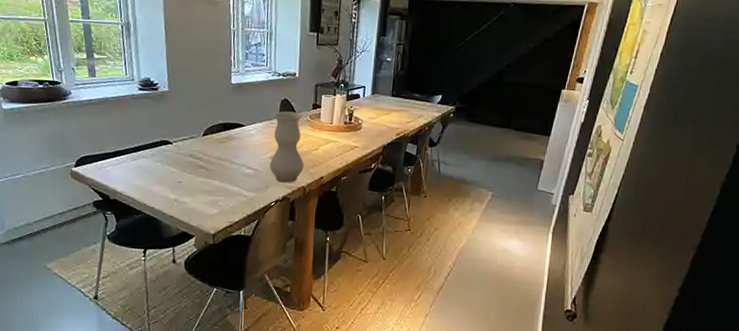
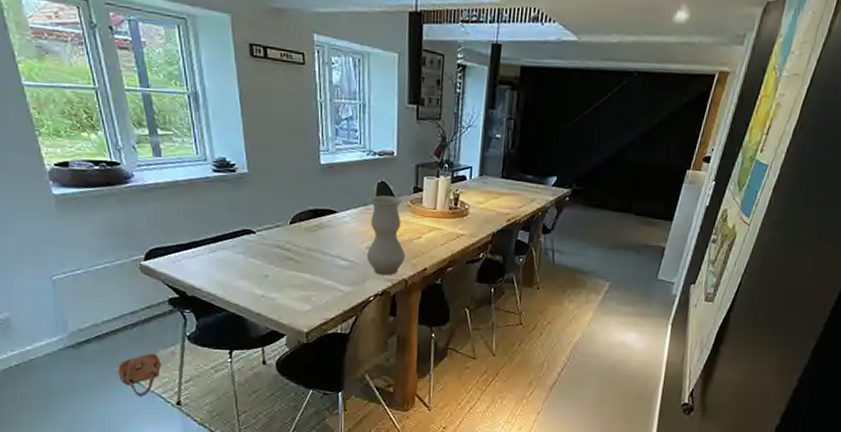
handbag: none [45,250,84,291] -> present [118,353,162,397]

